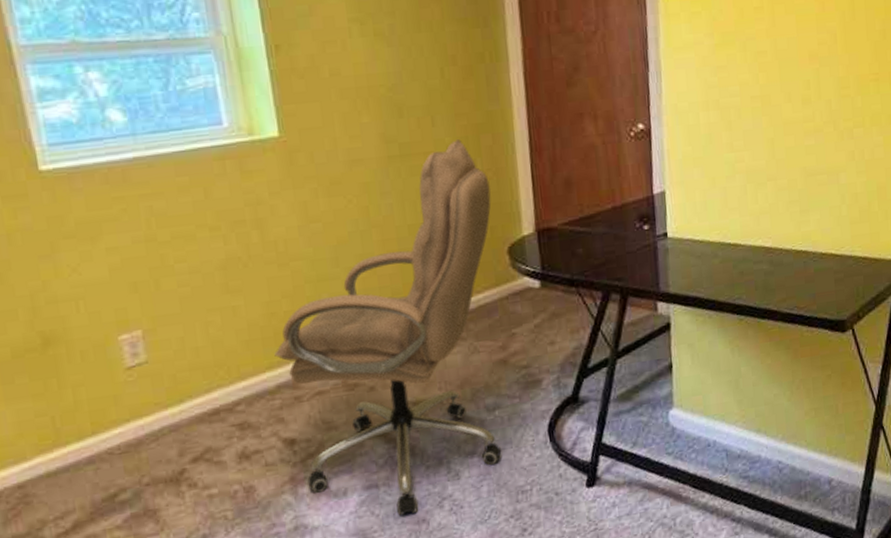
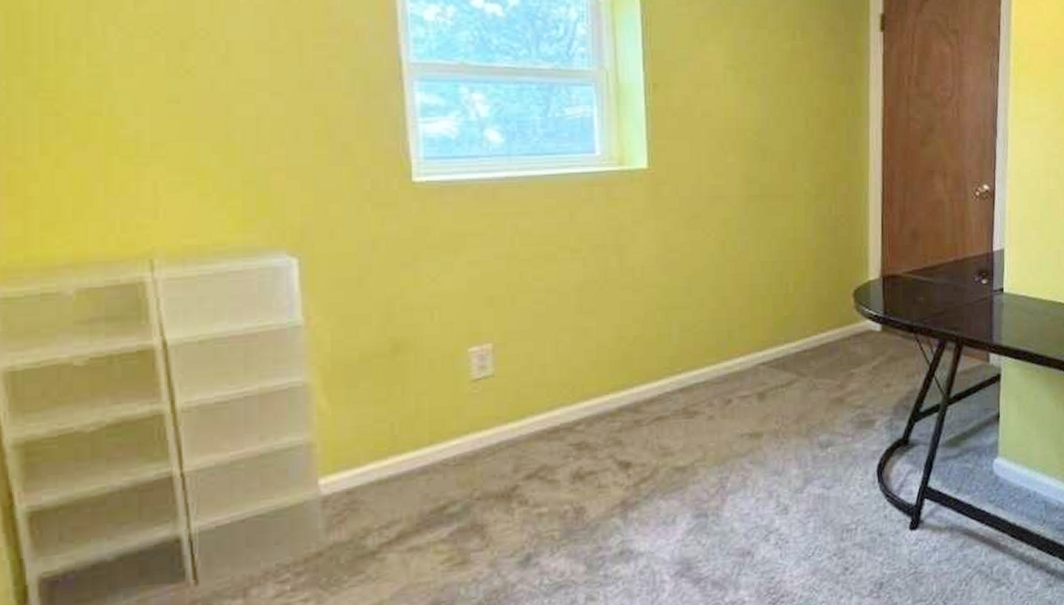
office chair: present [274,139,502,515] -> none [620,185,842,546]

